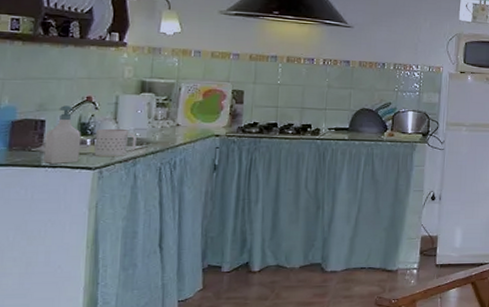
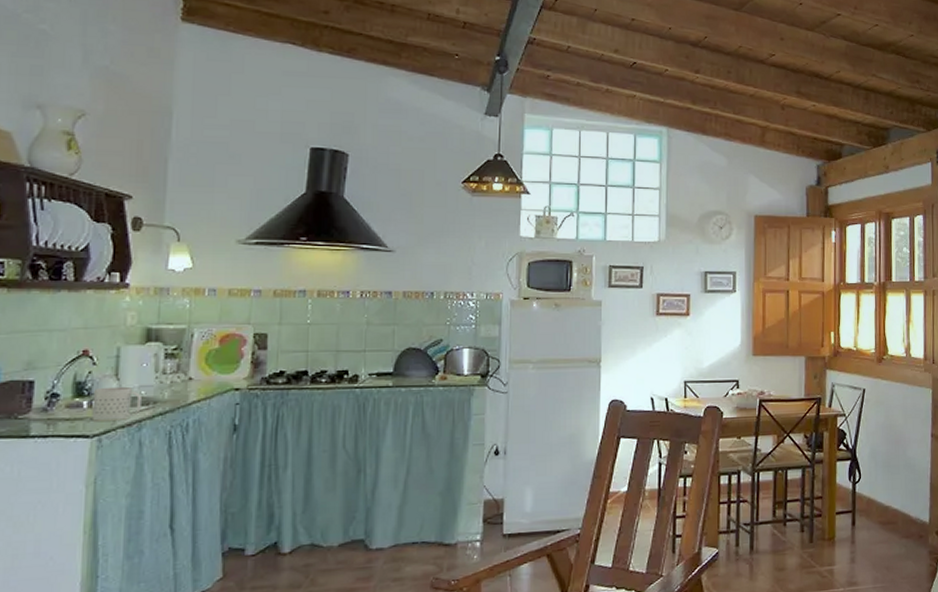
soap bottle: present [43,105,82,165] -> none [32,362,77,434]

